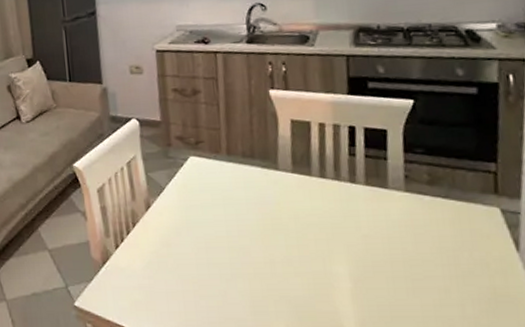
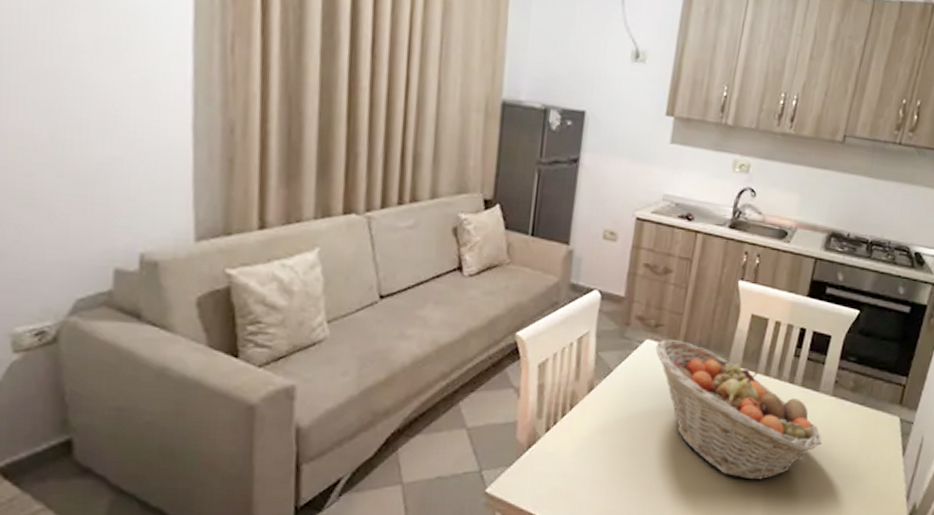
fruit basket: none [200,154,407,285] -> present [655,339,822,480]

